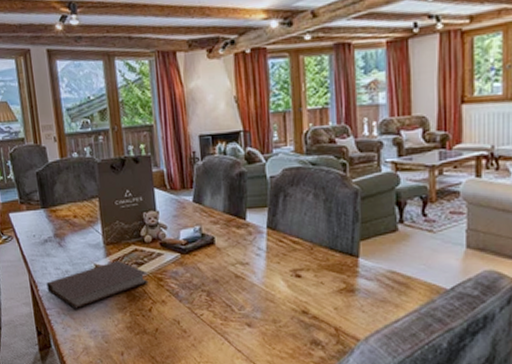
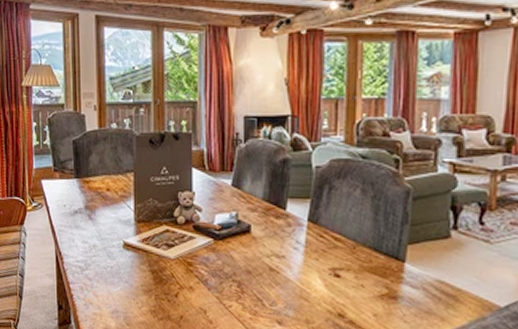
notebook: present [46,261,149,309] -> none [72,240,178,286]

